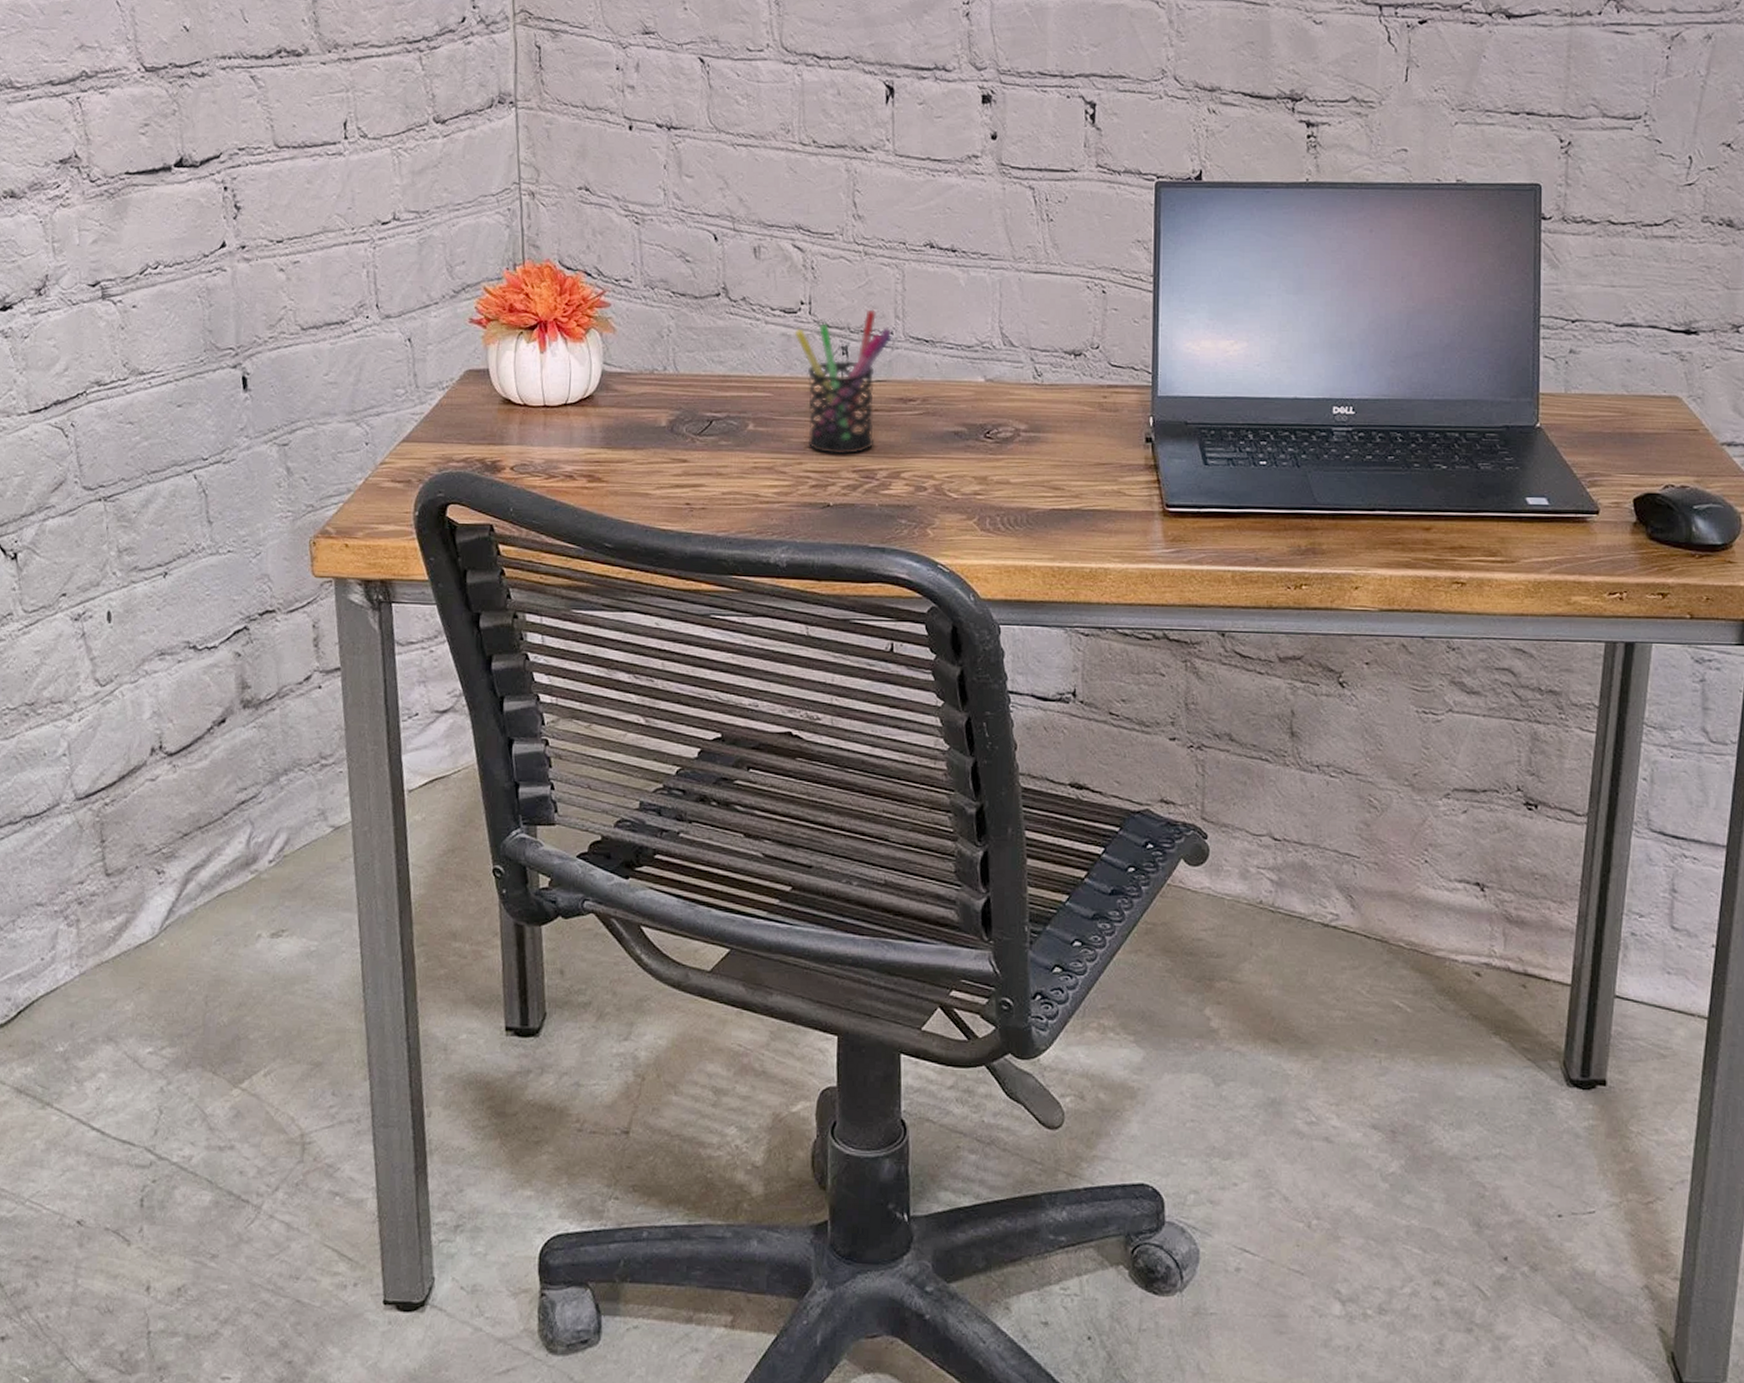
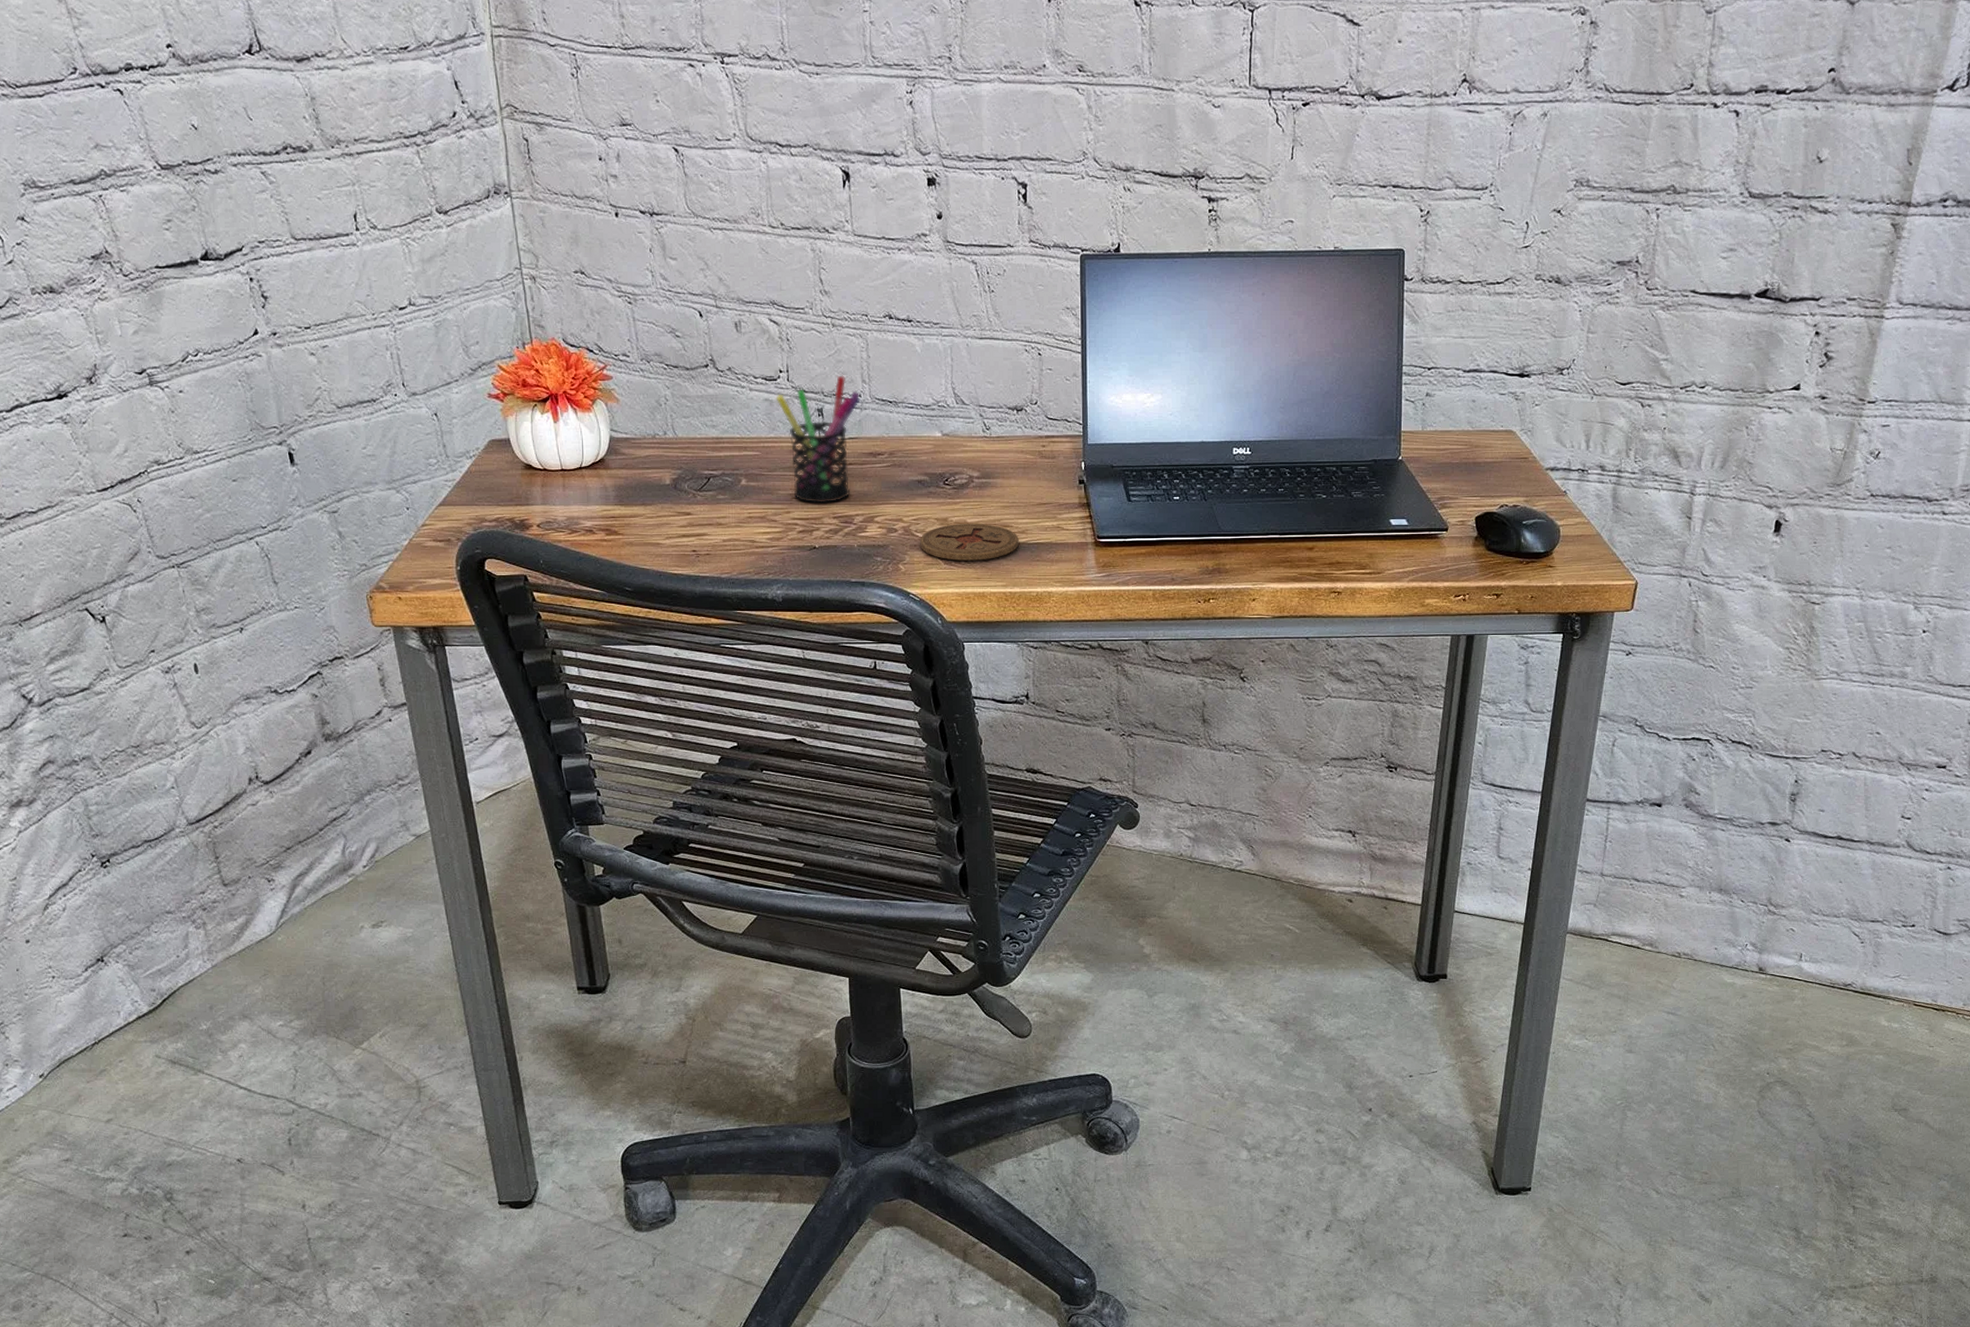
coaster: none [953,483,1071,528] -> present [920,523,1019,561]

